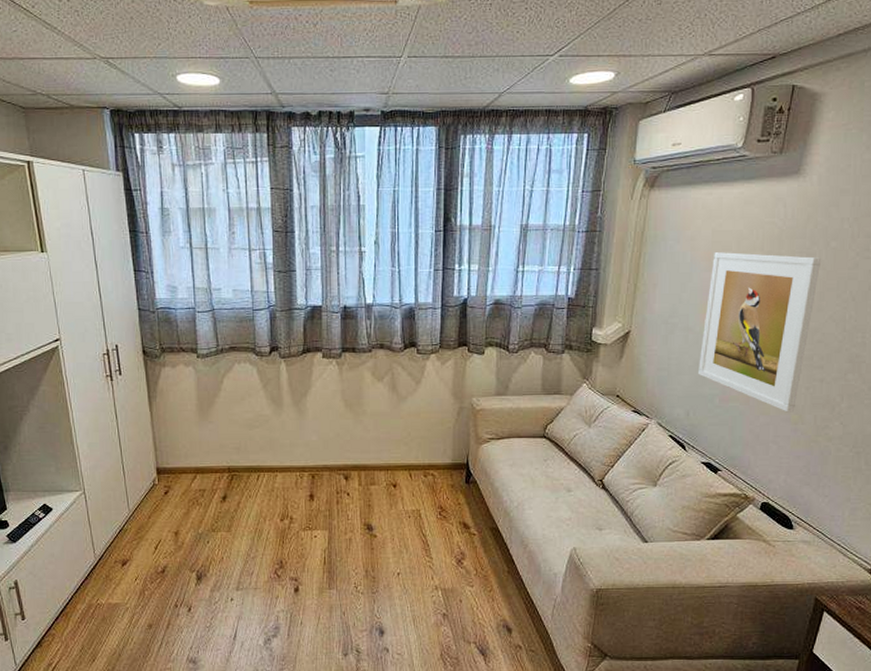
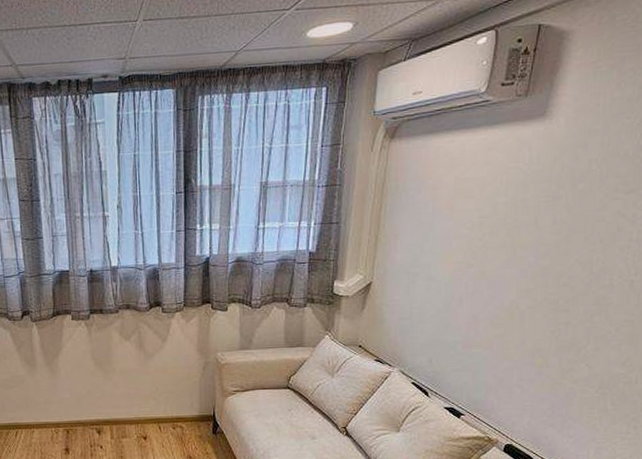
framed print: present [697,252,822,413] -> none [440,199,568,357]

